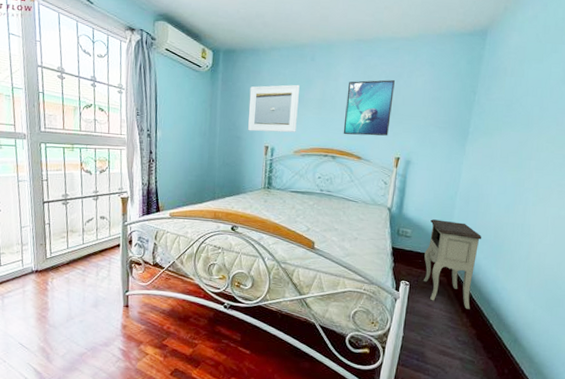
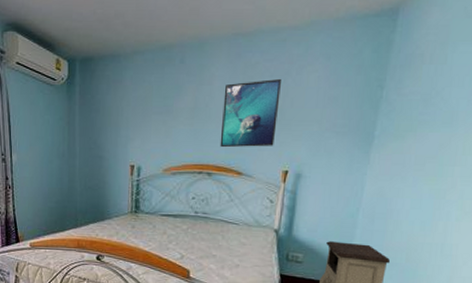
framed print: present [248,84,300,133] -> none [110,92,168,150]

